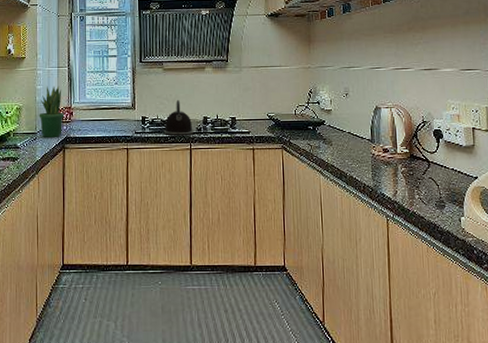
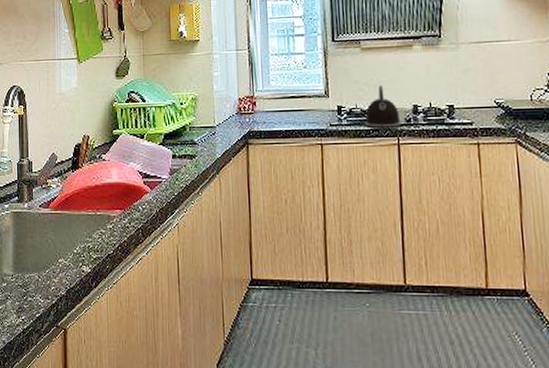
planter: present [39,86,65,137] -> none [217,72,247,131]

